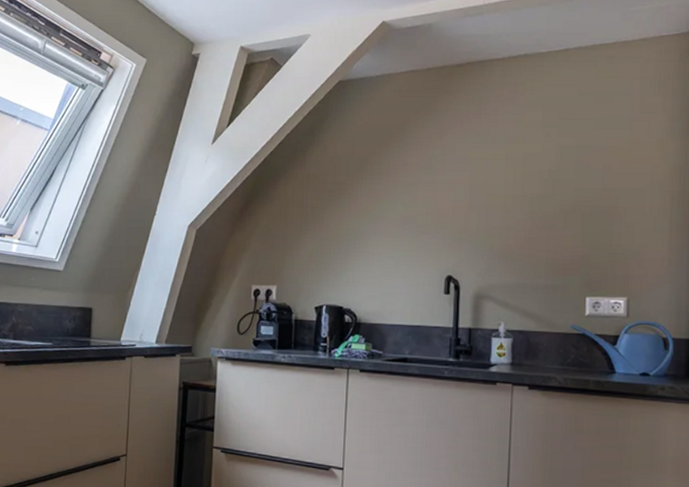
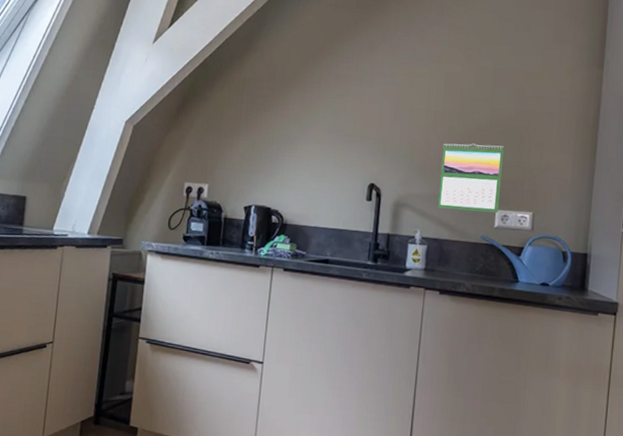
calendar: none [521,227,592,301] -> present [437,143,505,213]

